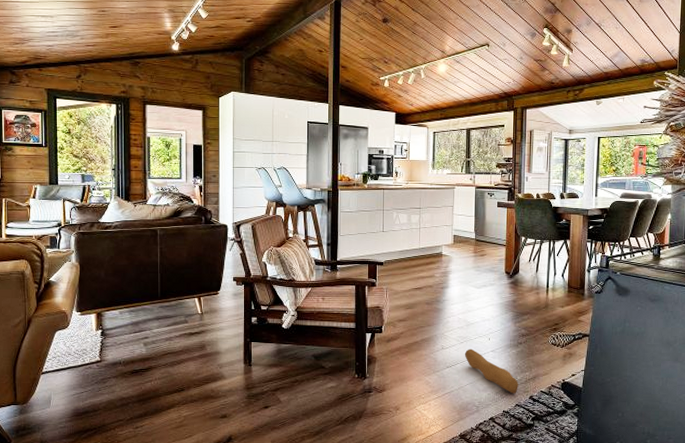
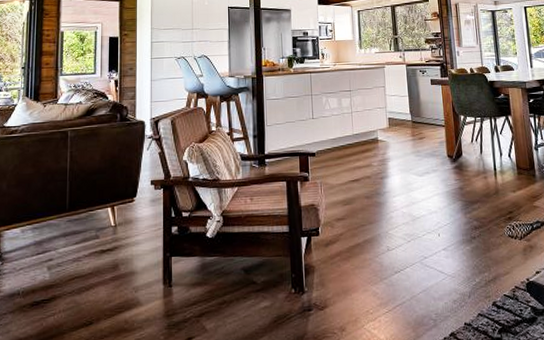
dog toy: present [464,348,518,394] -> none [413,248,478,301]

